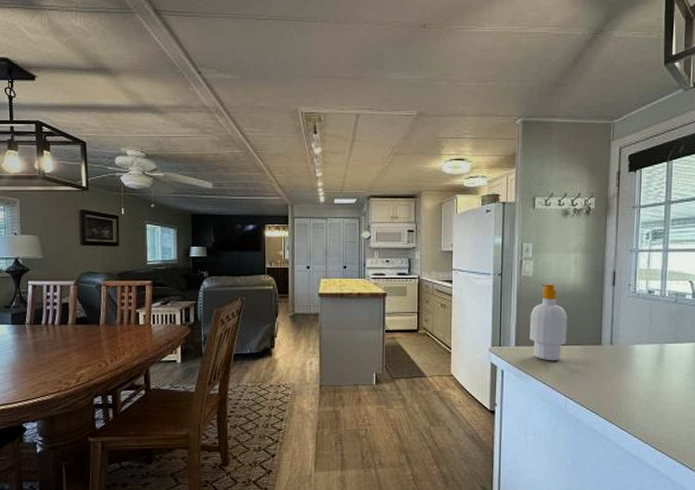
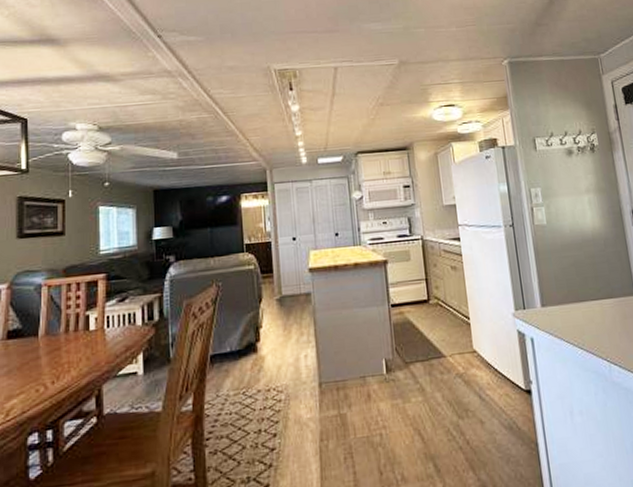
soap bottle: present [529,284,567,361] -> none [551,231,597,321]

